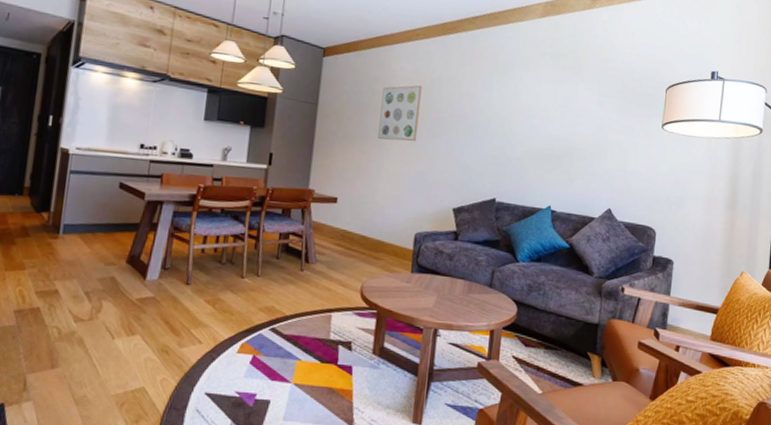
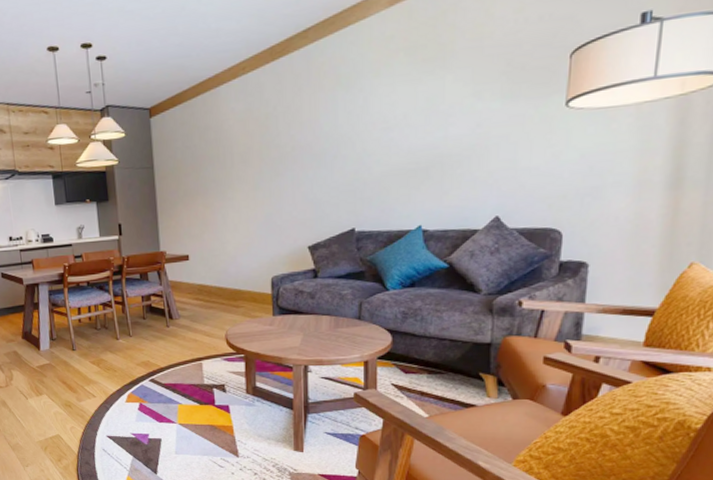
wall art: present [378,85,422,142] -> none [216,123,259,191]

